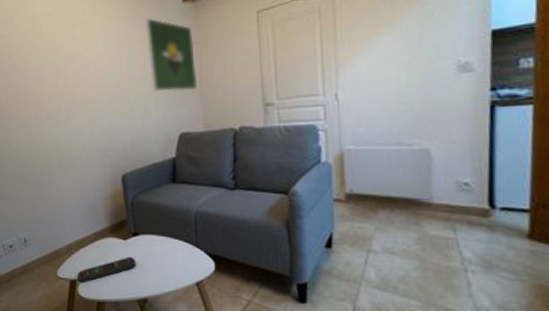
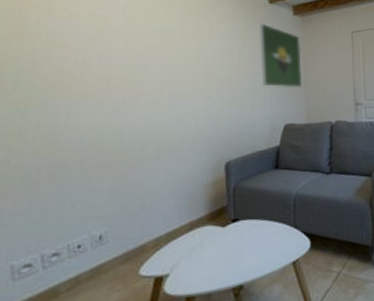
remote control: present [76,256,136,284] -> none [164,243,234,280]

